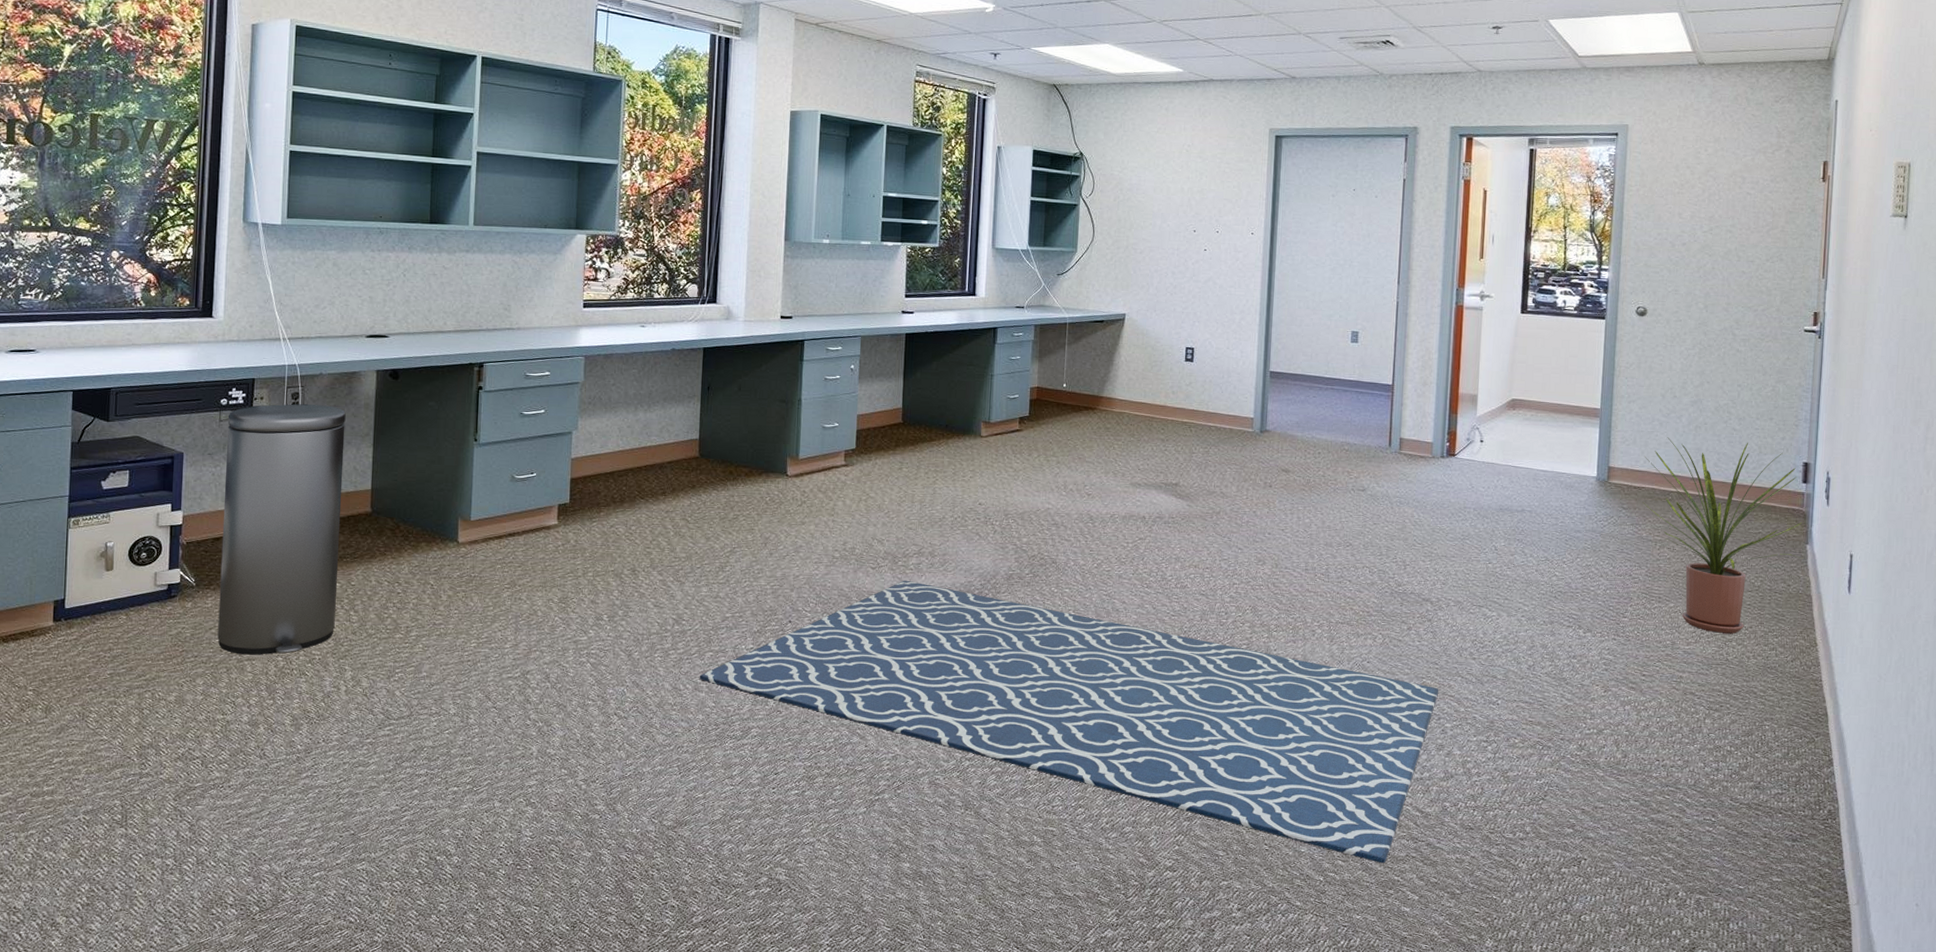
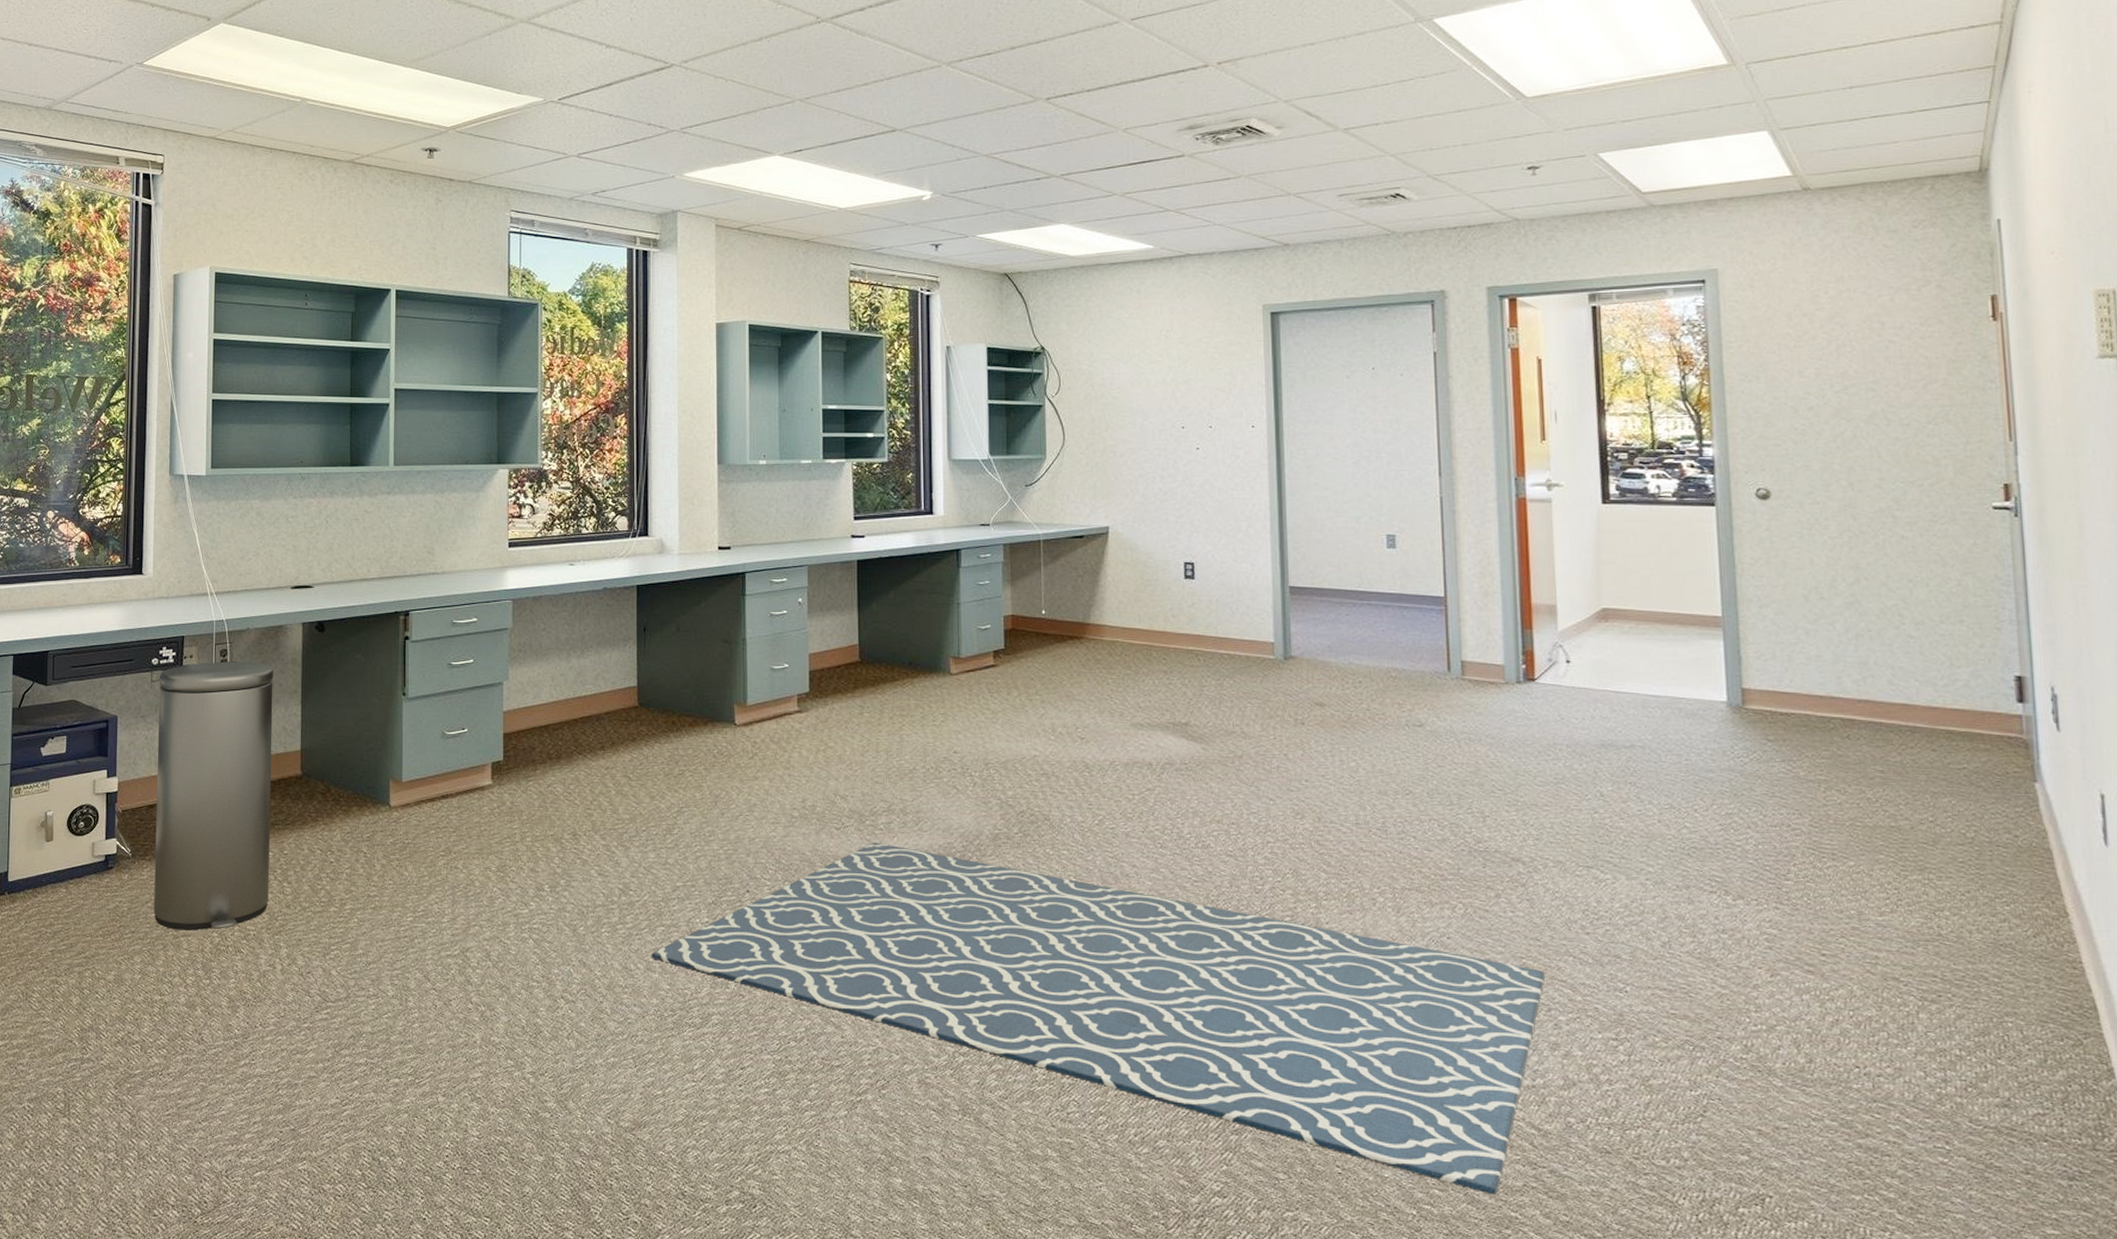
house plant: present [1642,437,1804,634] -> none [1789,649,2033,900]

